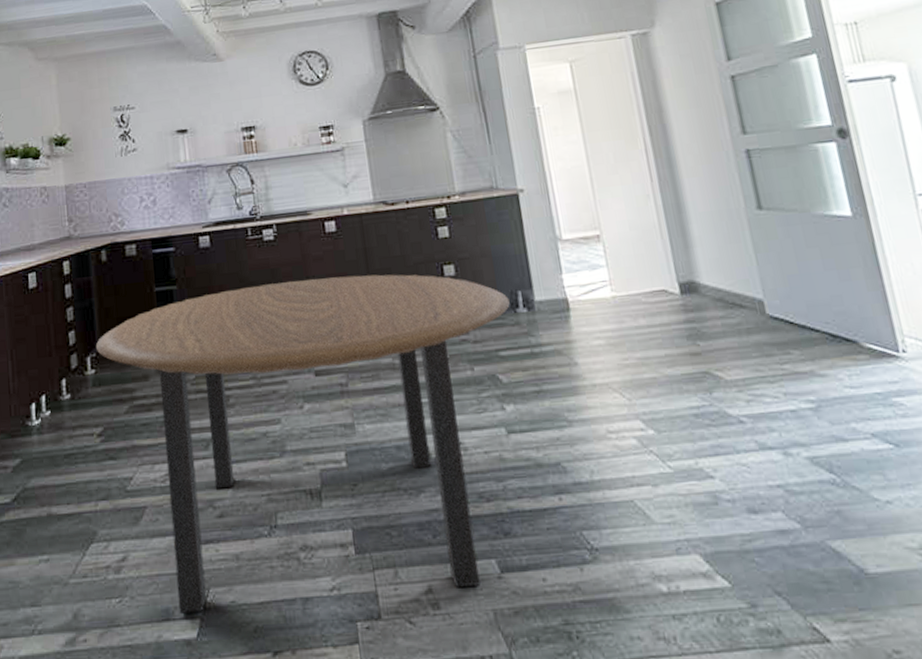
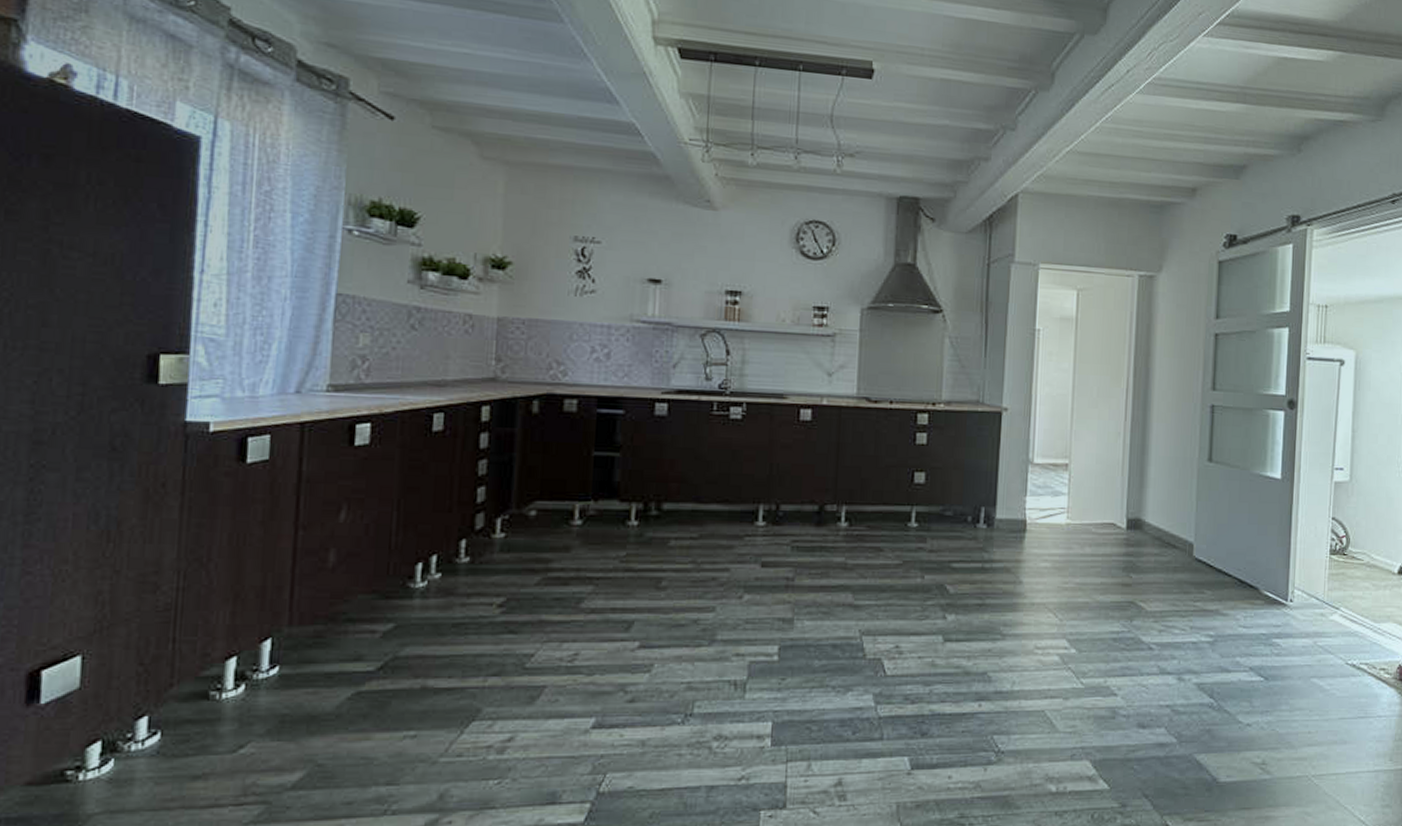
dining table: present [96,274,510,614] -> none [511,465,972,797]

